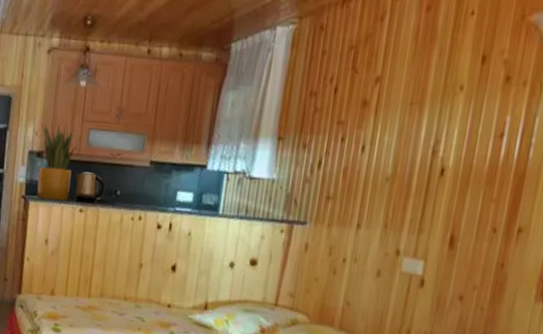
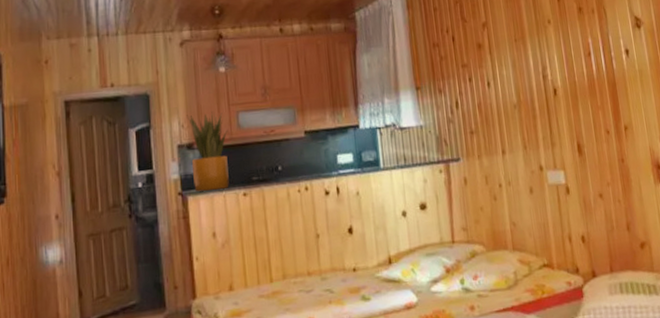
kettle: present [74,172,105,204] -> none [233,154,265,187]

